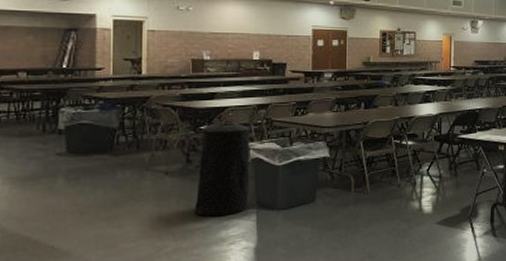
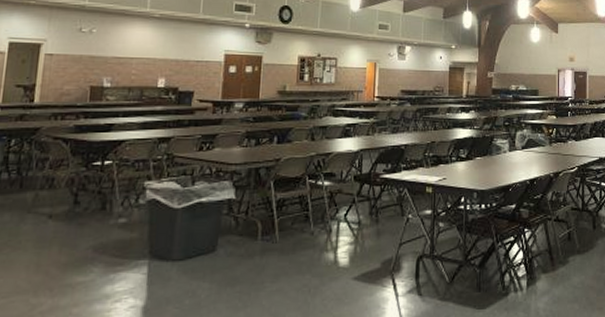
trash can: present [195,120,251,217] -> none [78,155,149,269]

